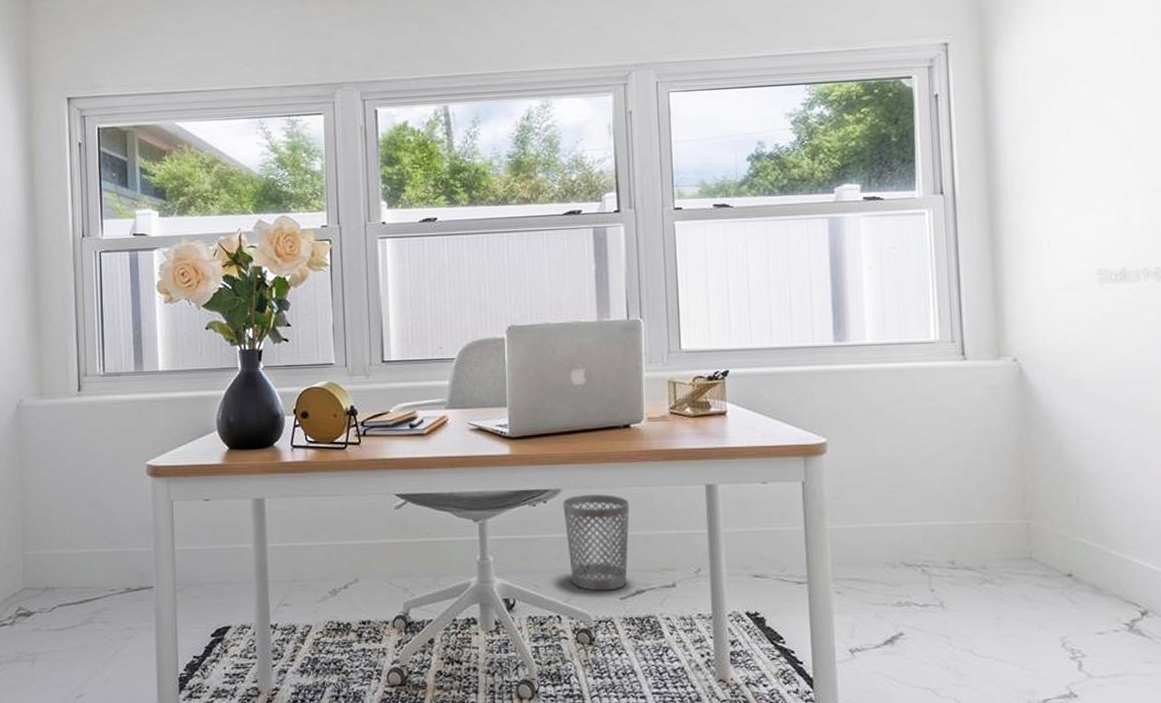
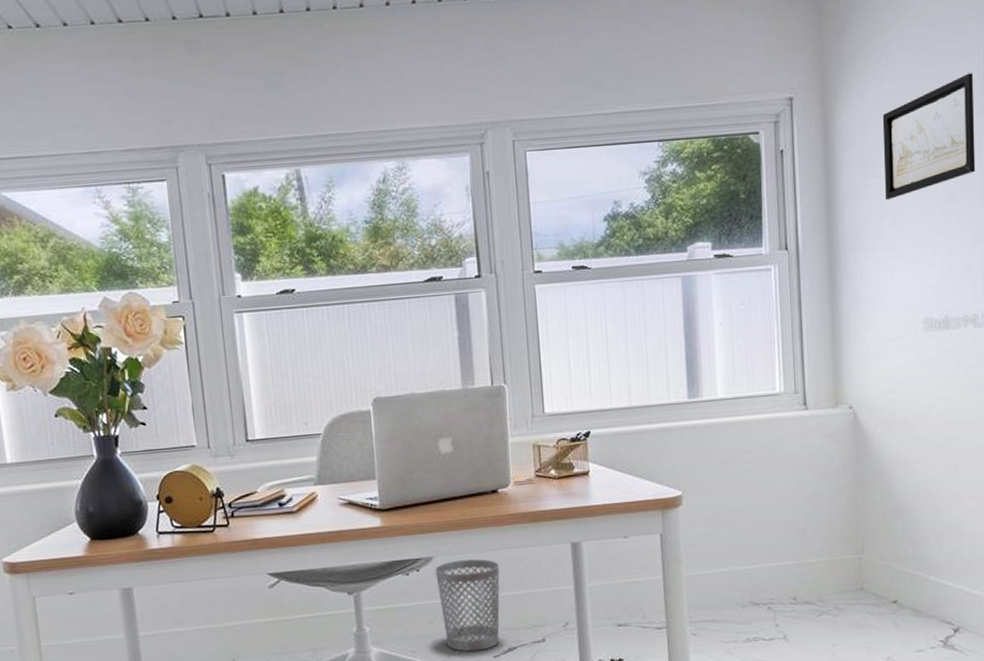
wall art: none [1046,19,1153,147] -> present [882,73,976,201]

